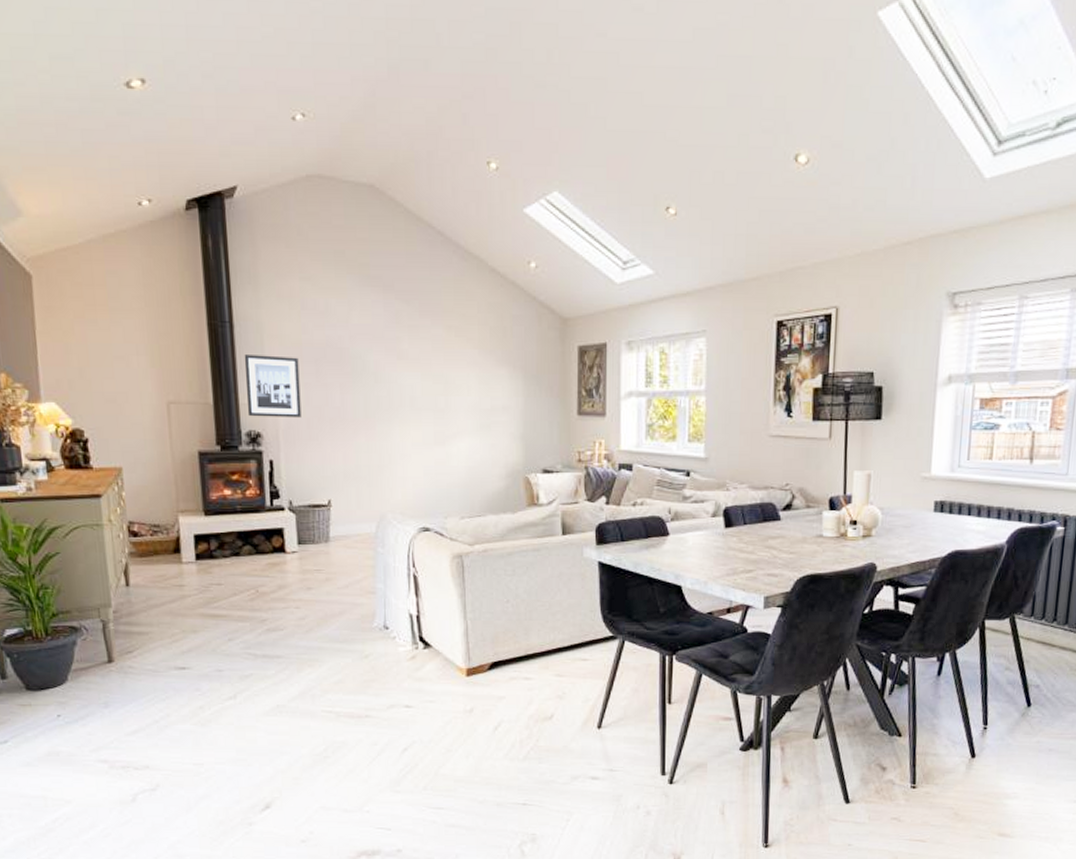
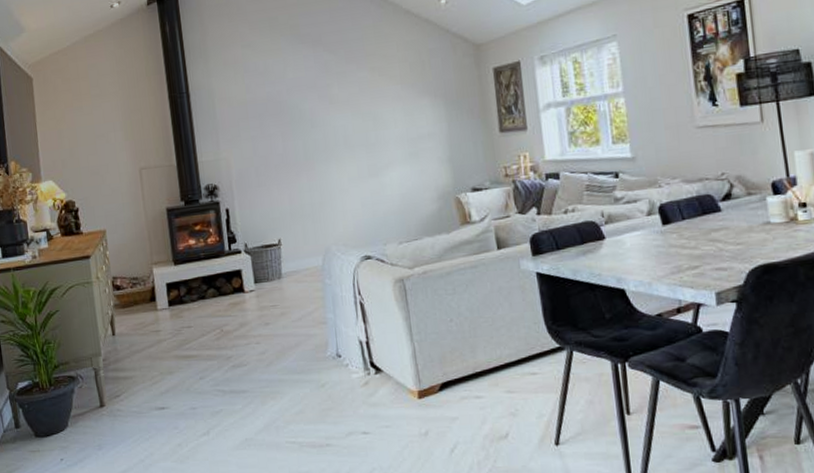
wall art: present [244,355,302,418] -> none [199,114,251,172]

